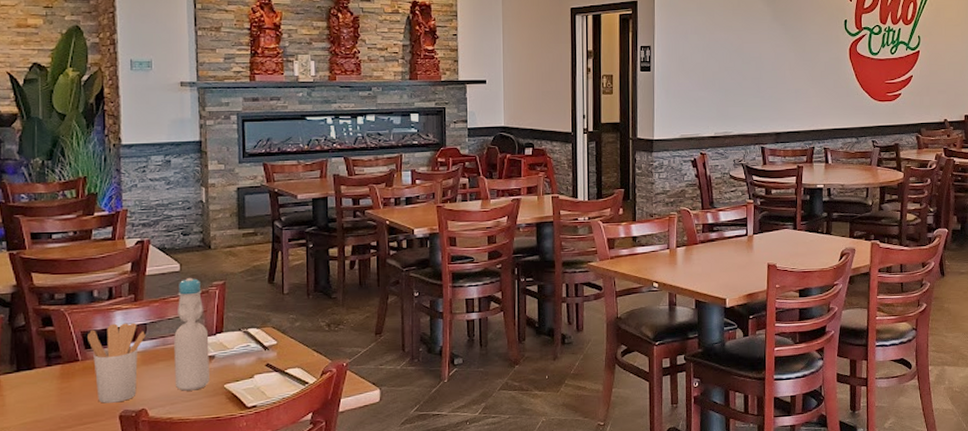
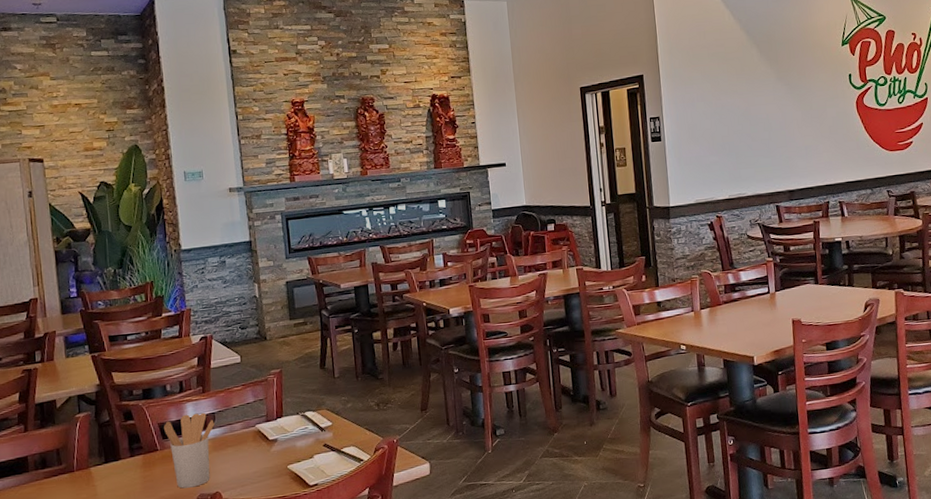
bottle: present [174,277,209,391] -> none [240,367,274,474]

